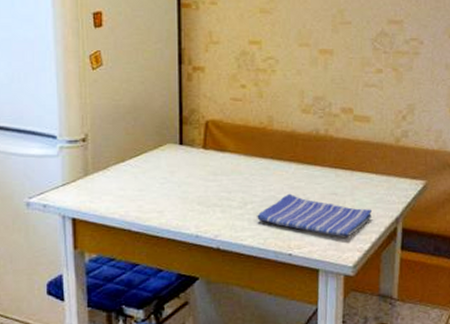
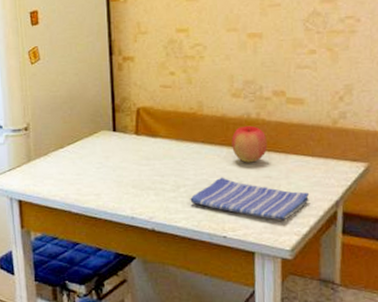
apple: none [300,142,335,180] -> present [231,125,268,163]

